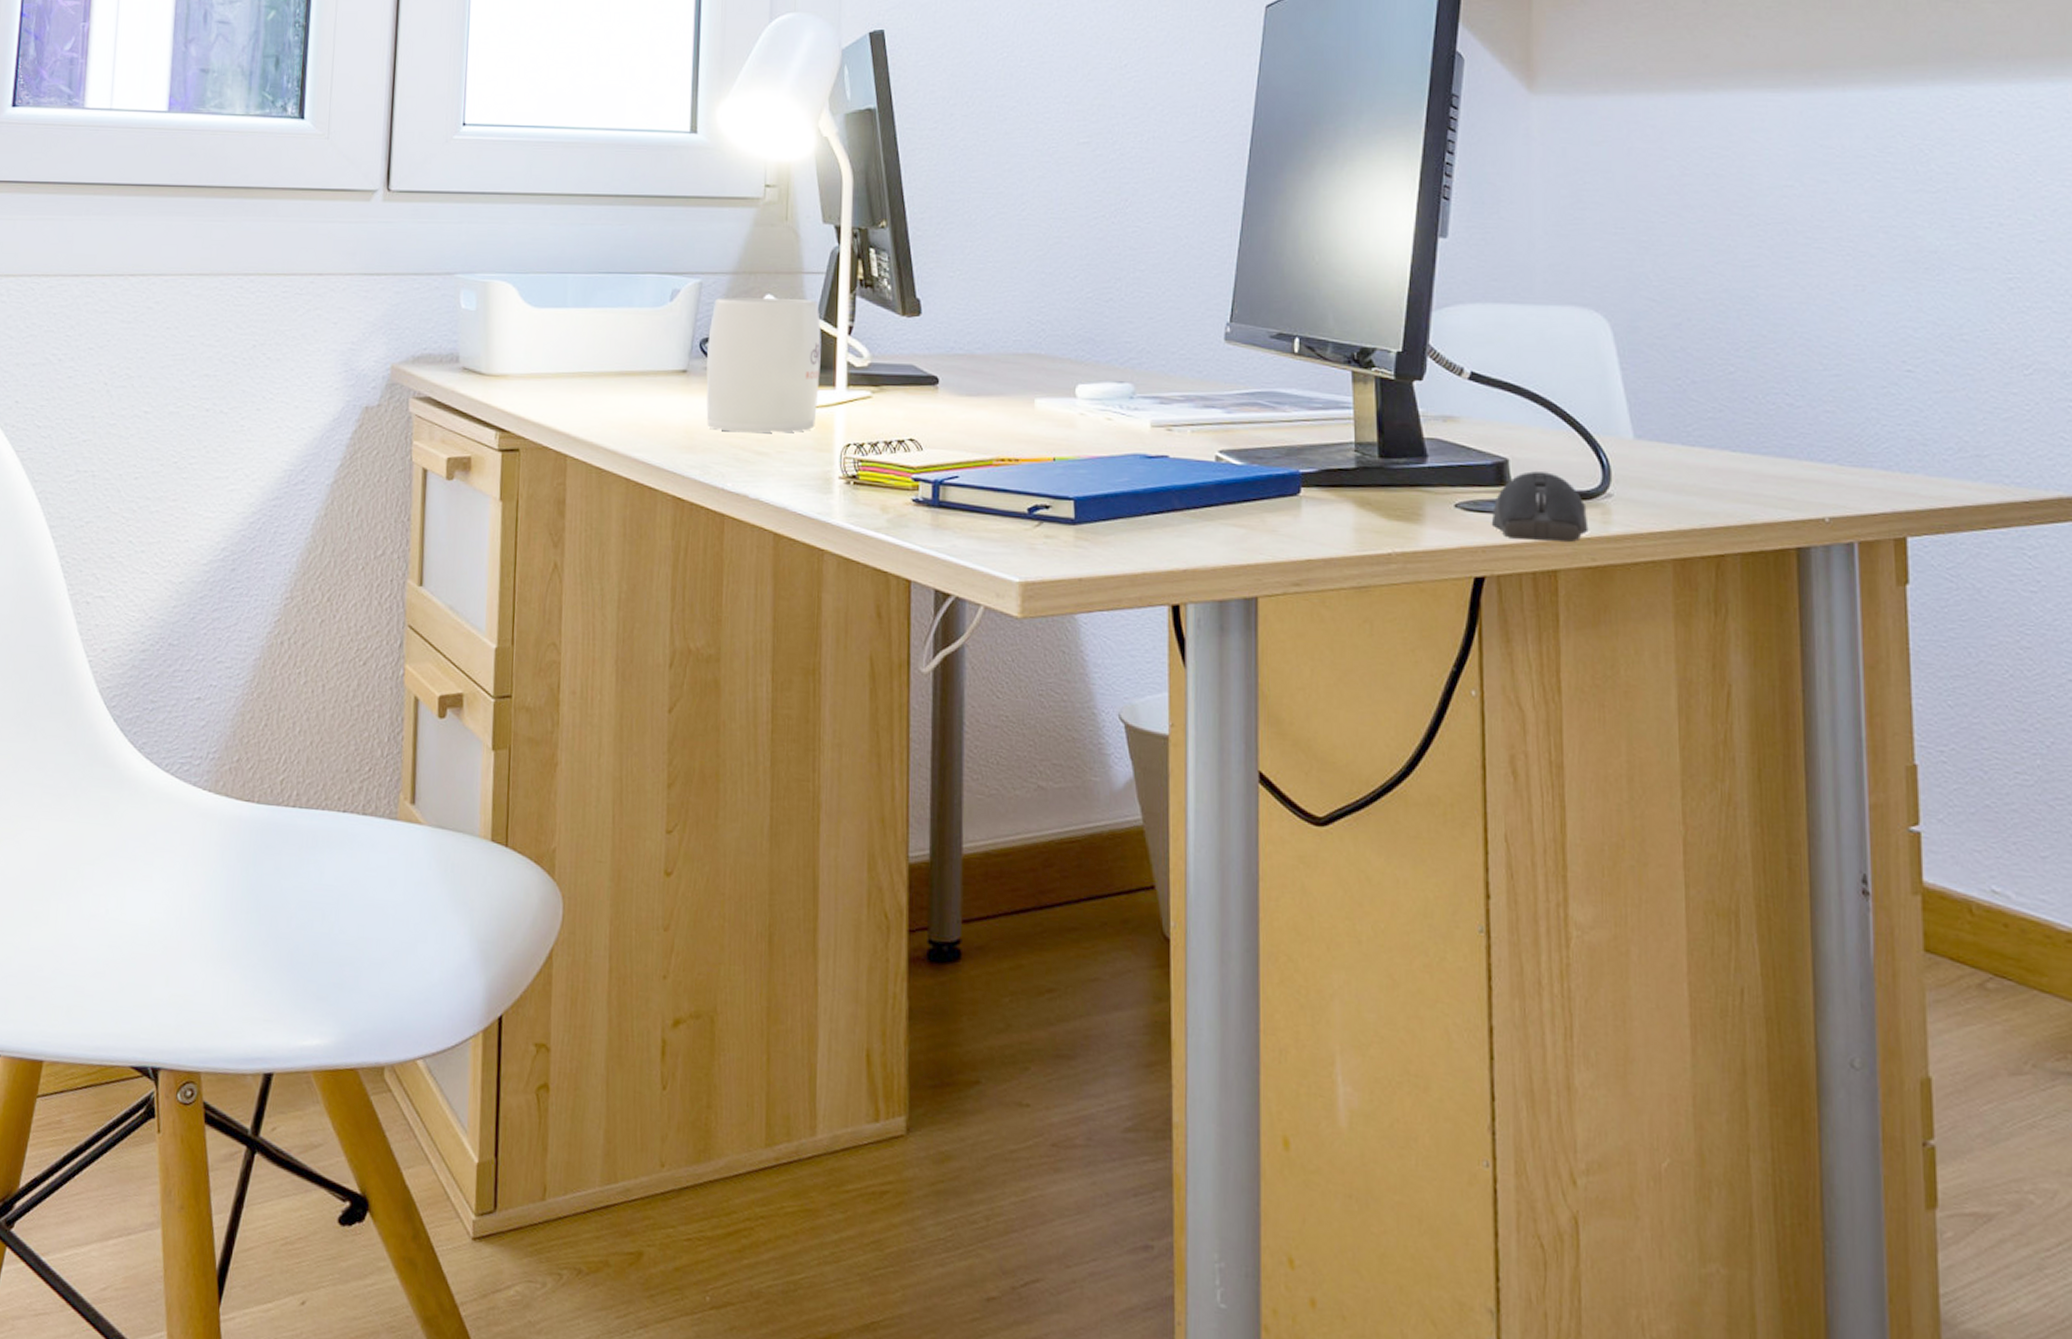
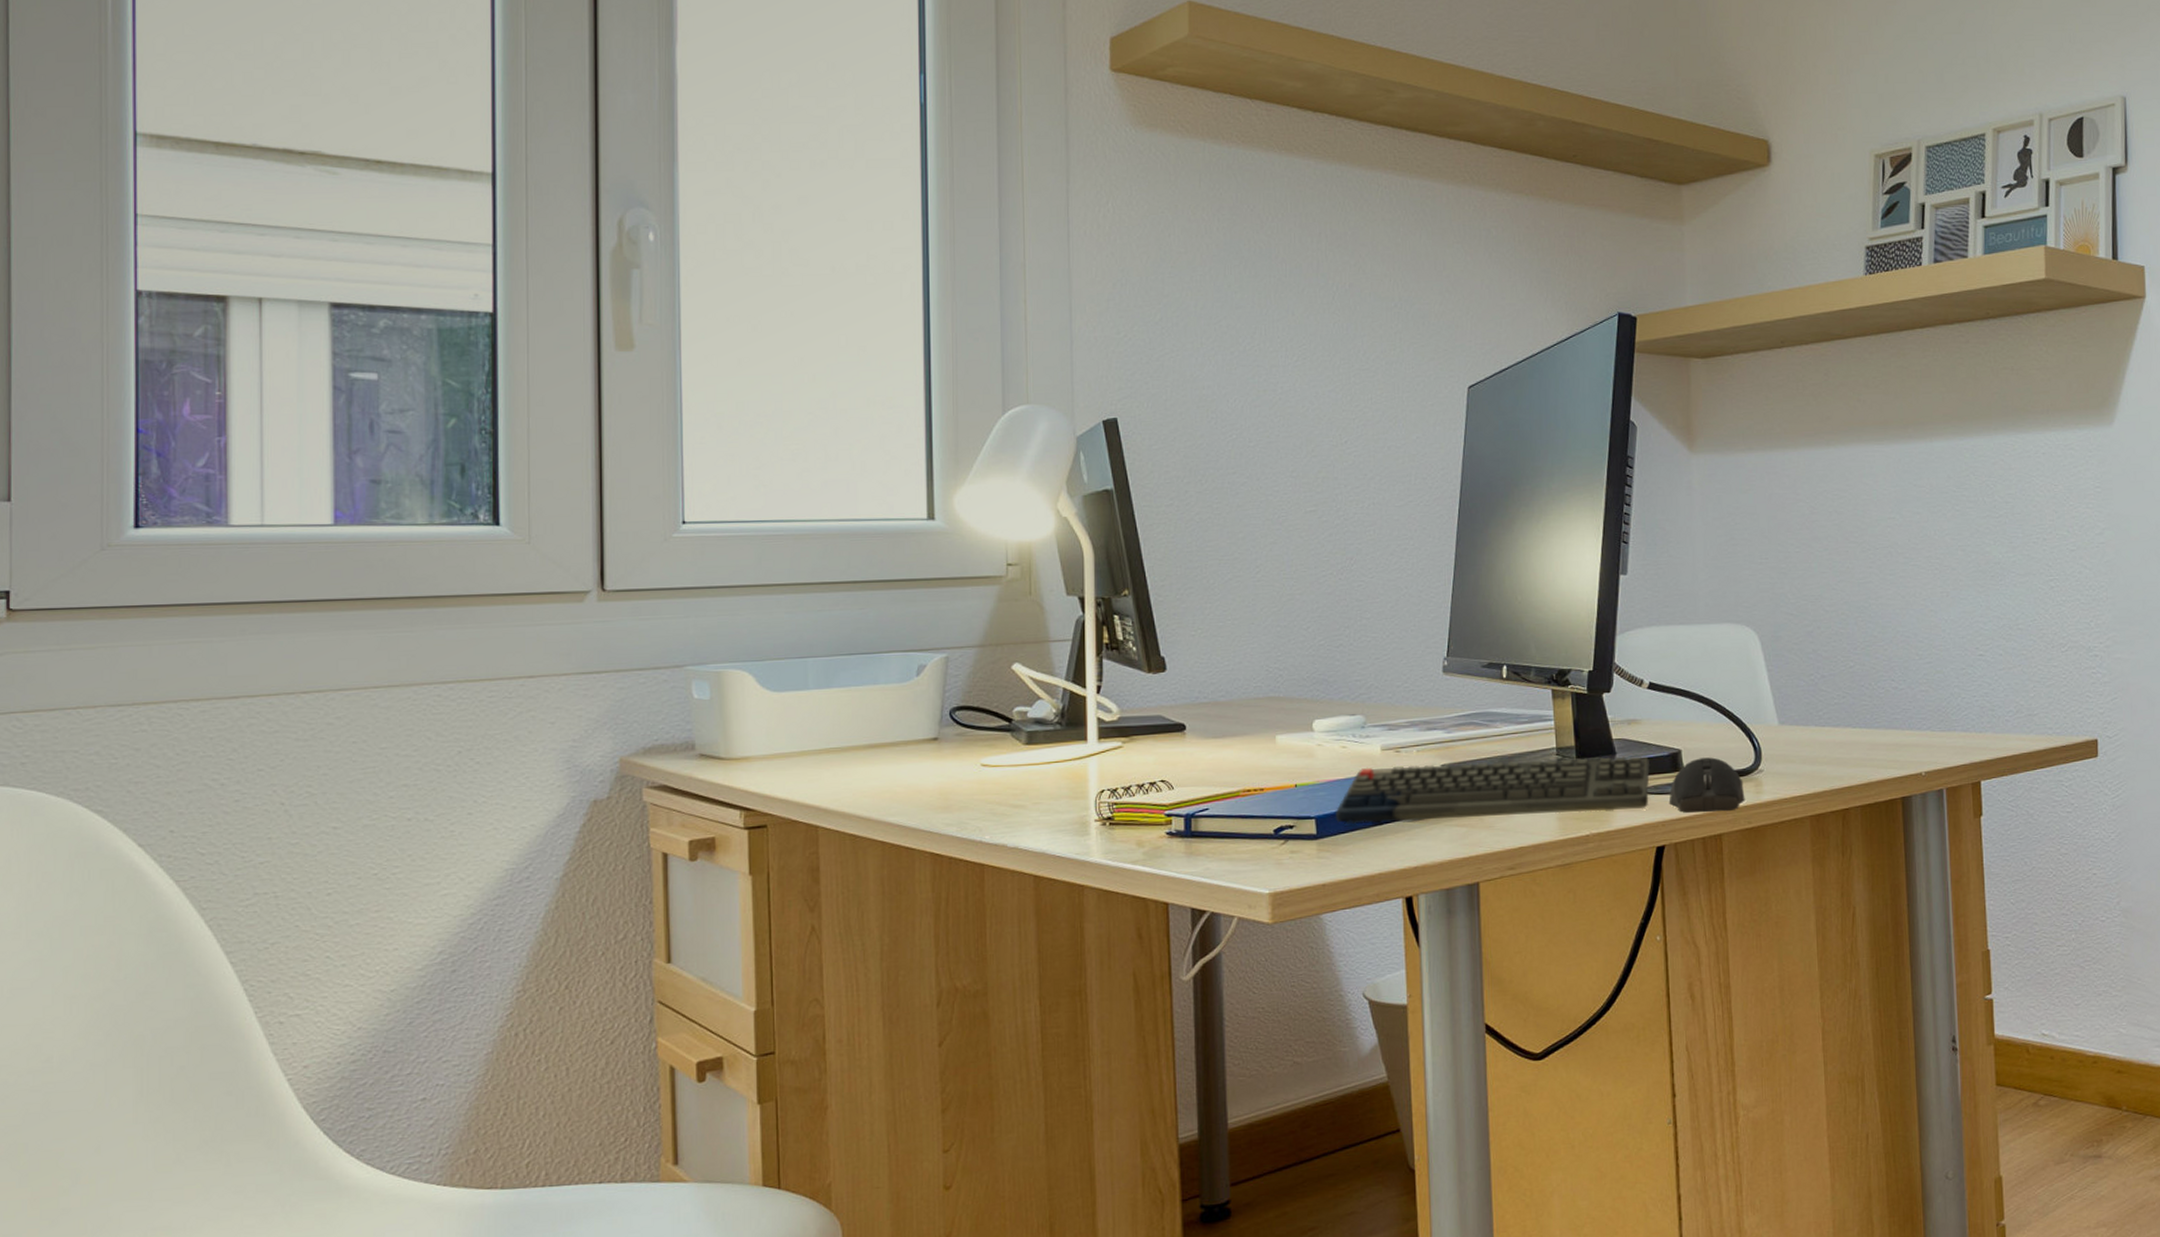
mug: present [706,297,821,433] -> none [958,665,1071,789]
computer keyboard: none [1096,445,1470,529] -> present [1335,755,1651,825]

